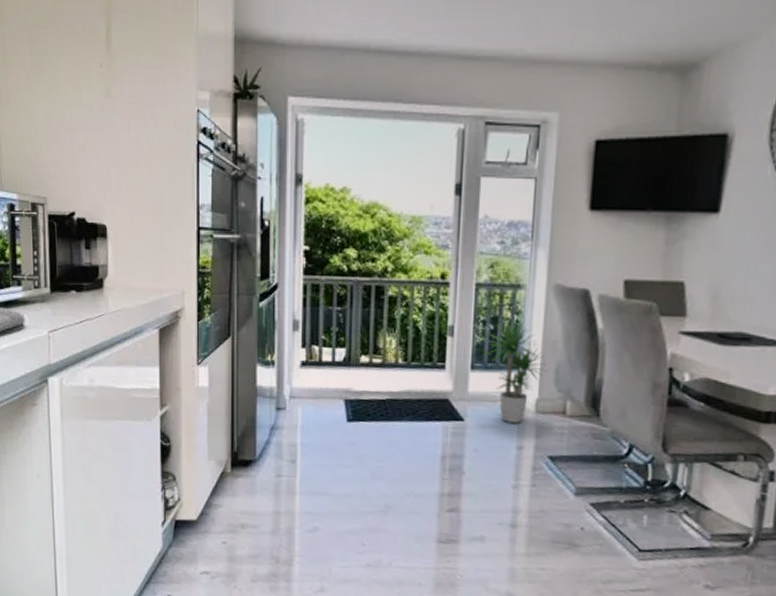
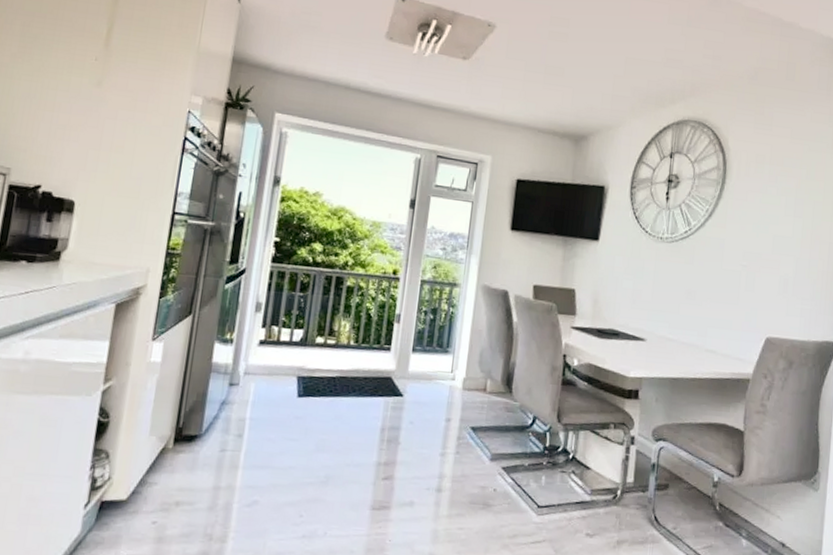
potted plant: present [485,319,547,423] -> none [424,311,474,399]

